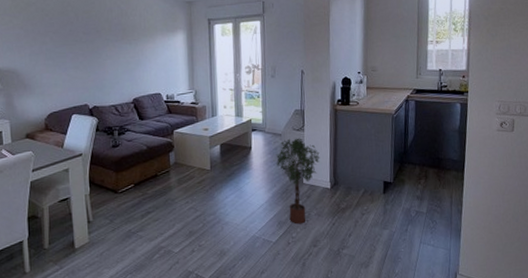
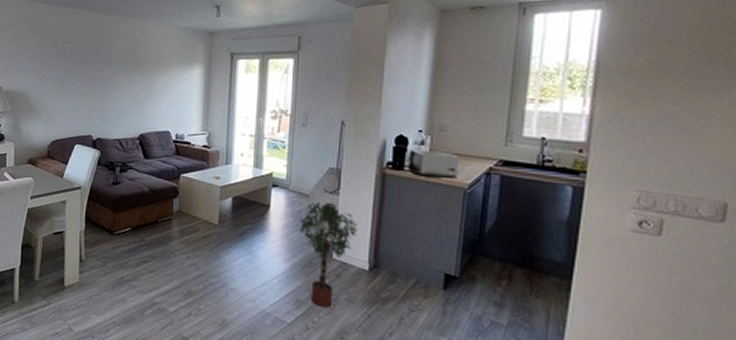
toaster: none [352,87,388,108] -> present [408,150,460,178]

